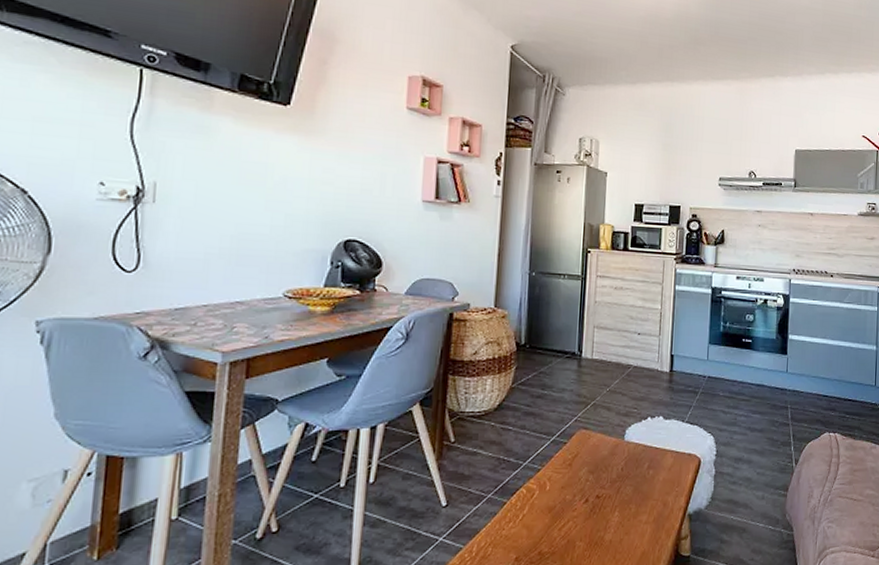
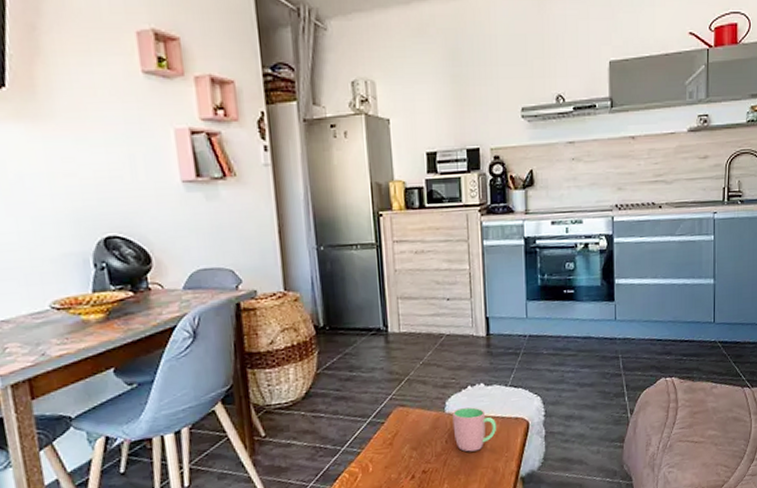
cup: none [630,437,671,482] -> present [452,407,497,452]

